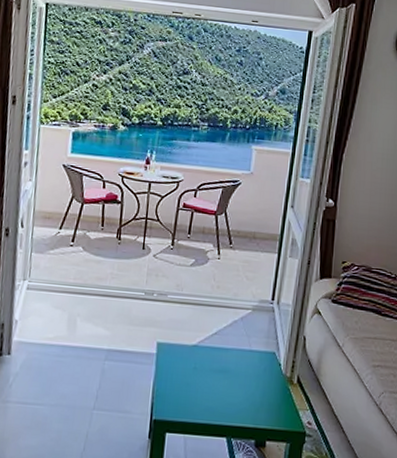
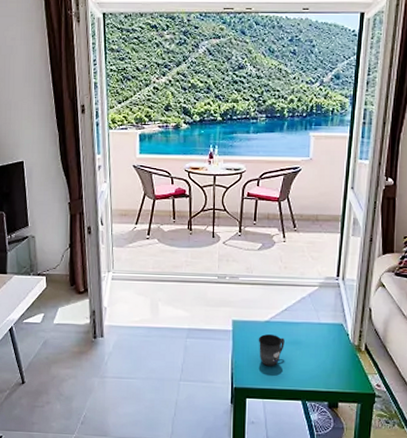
mug: none [183,360,212,398] -> present [258,334,285,367]

